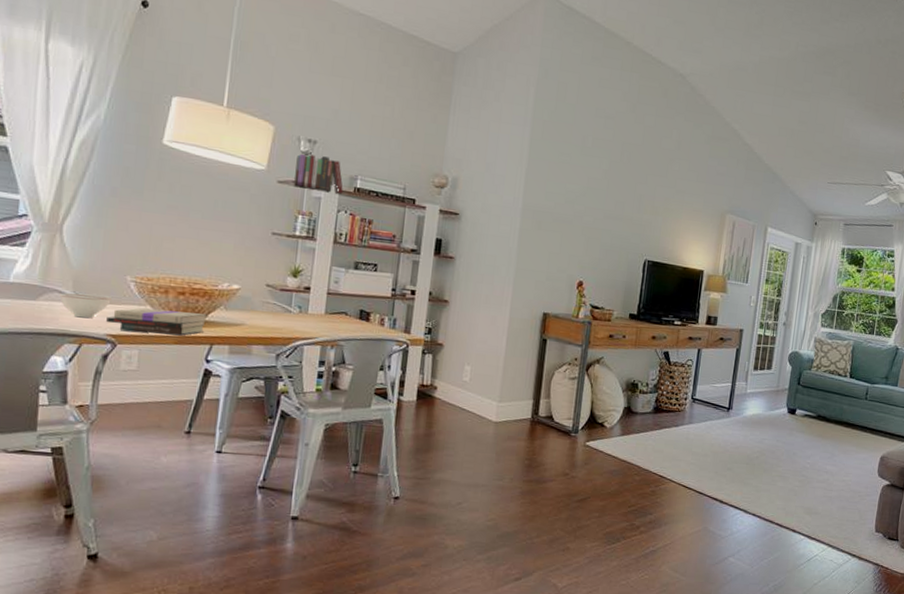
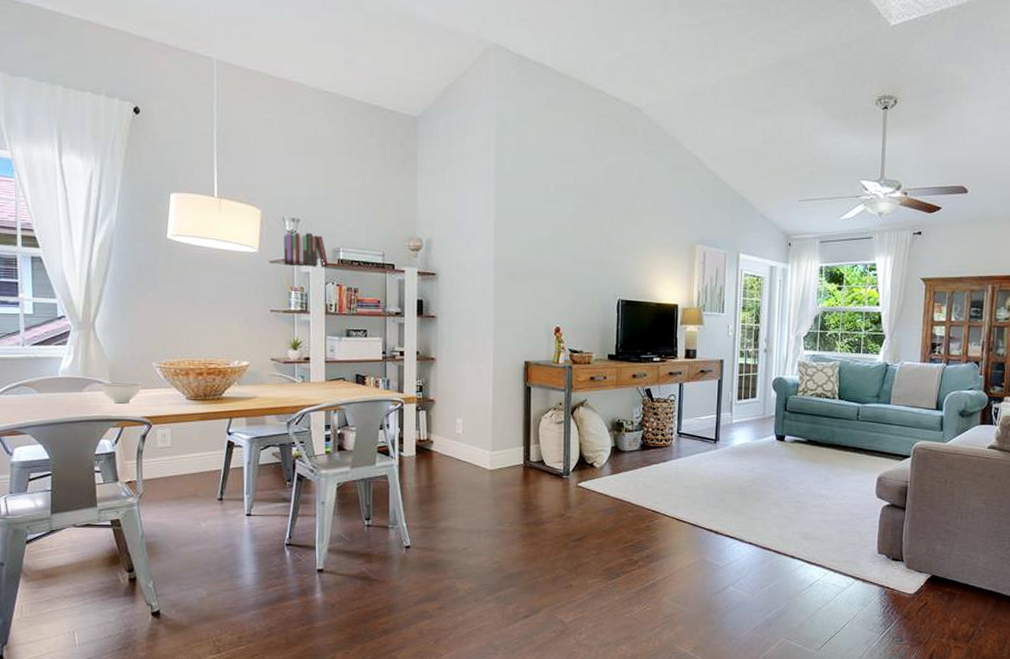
books: present [106,308,207,336] -> none [141,390,223,412]

